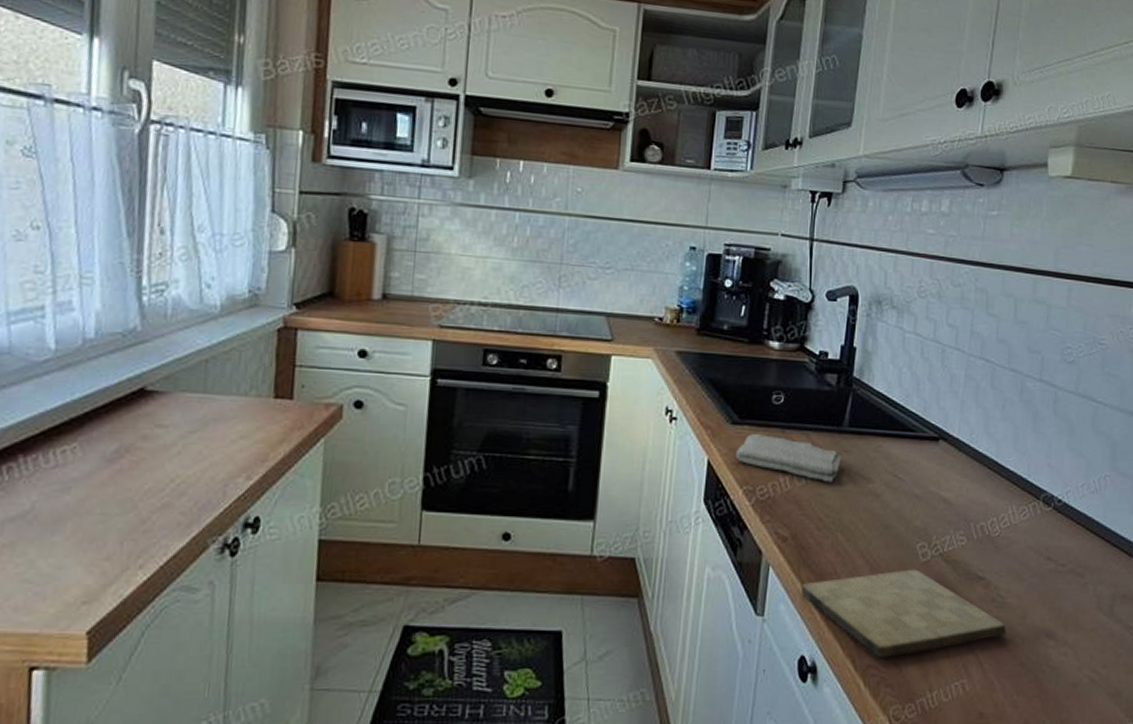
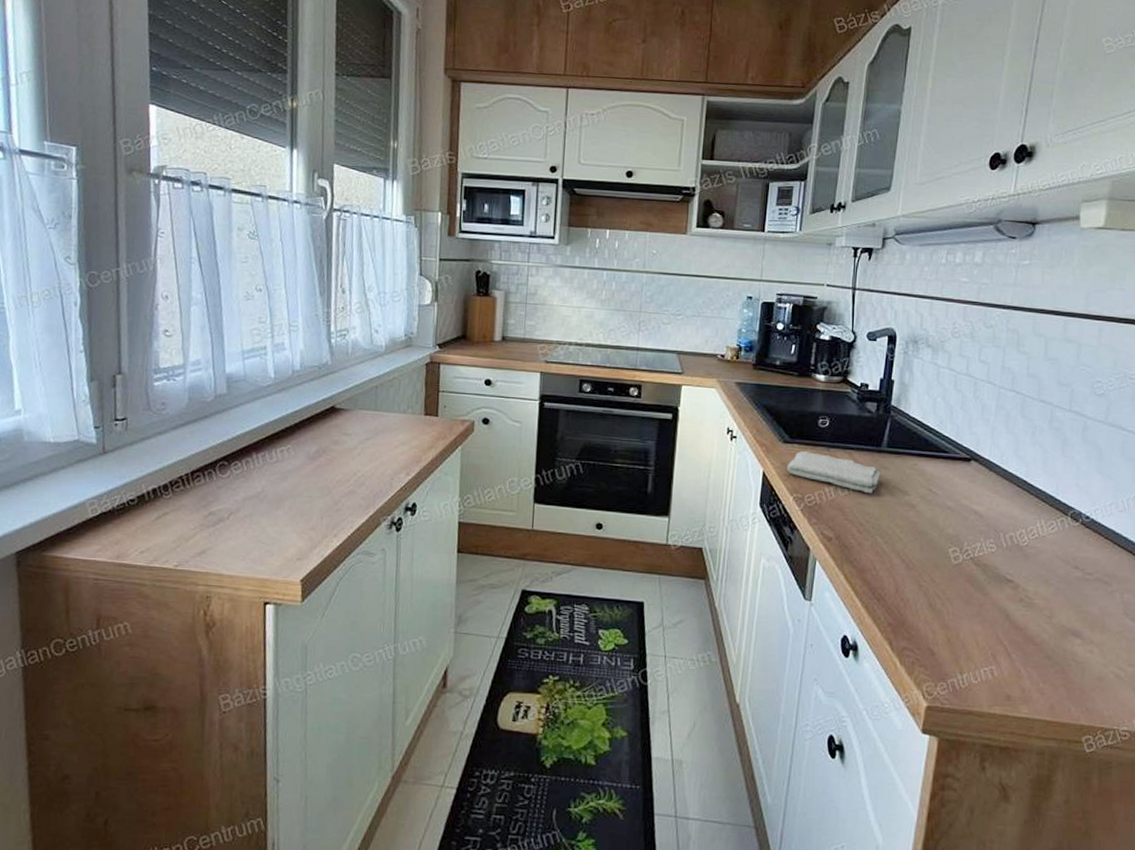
cutting board: present [801,569,1006,659] -> none [844,570,1034,643]

